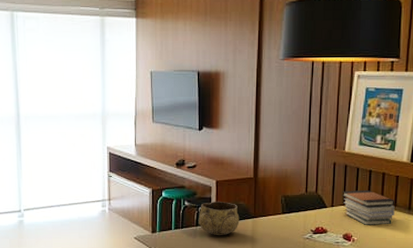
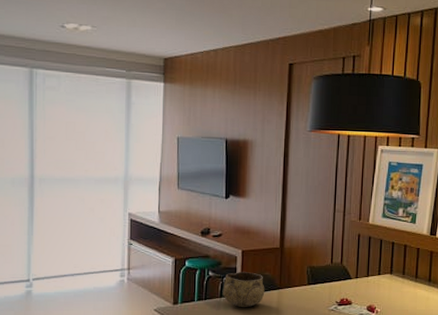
book stack: present [342,190,395,225] -> none [366,262,416,297]

